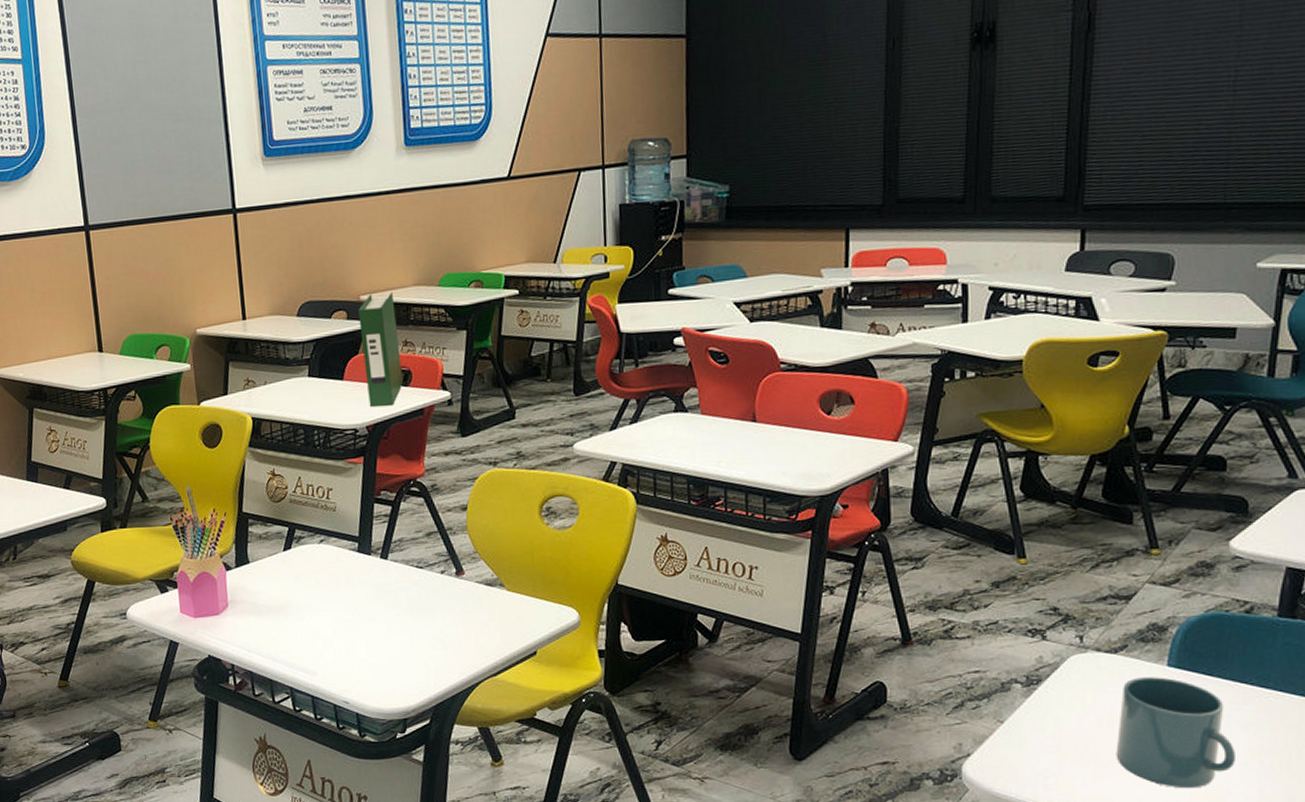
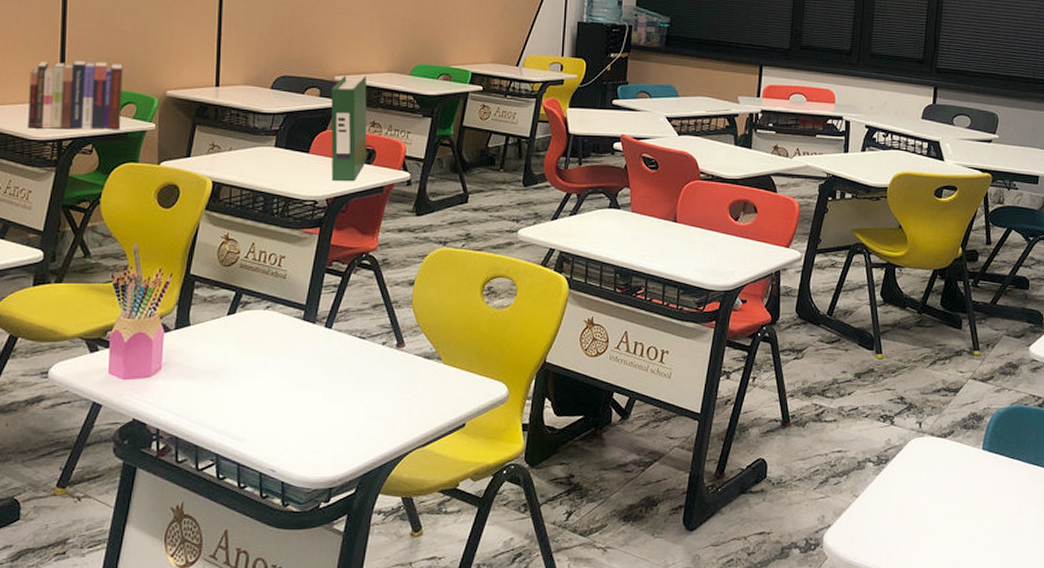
books: none [68,306,158,380] -> present [28,60,123,130]
mug: present [1116,677,1235,789] -> none [942,459,1028,556]

